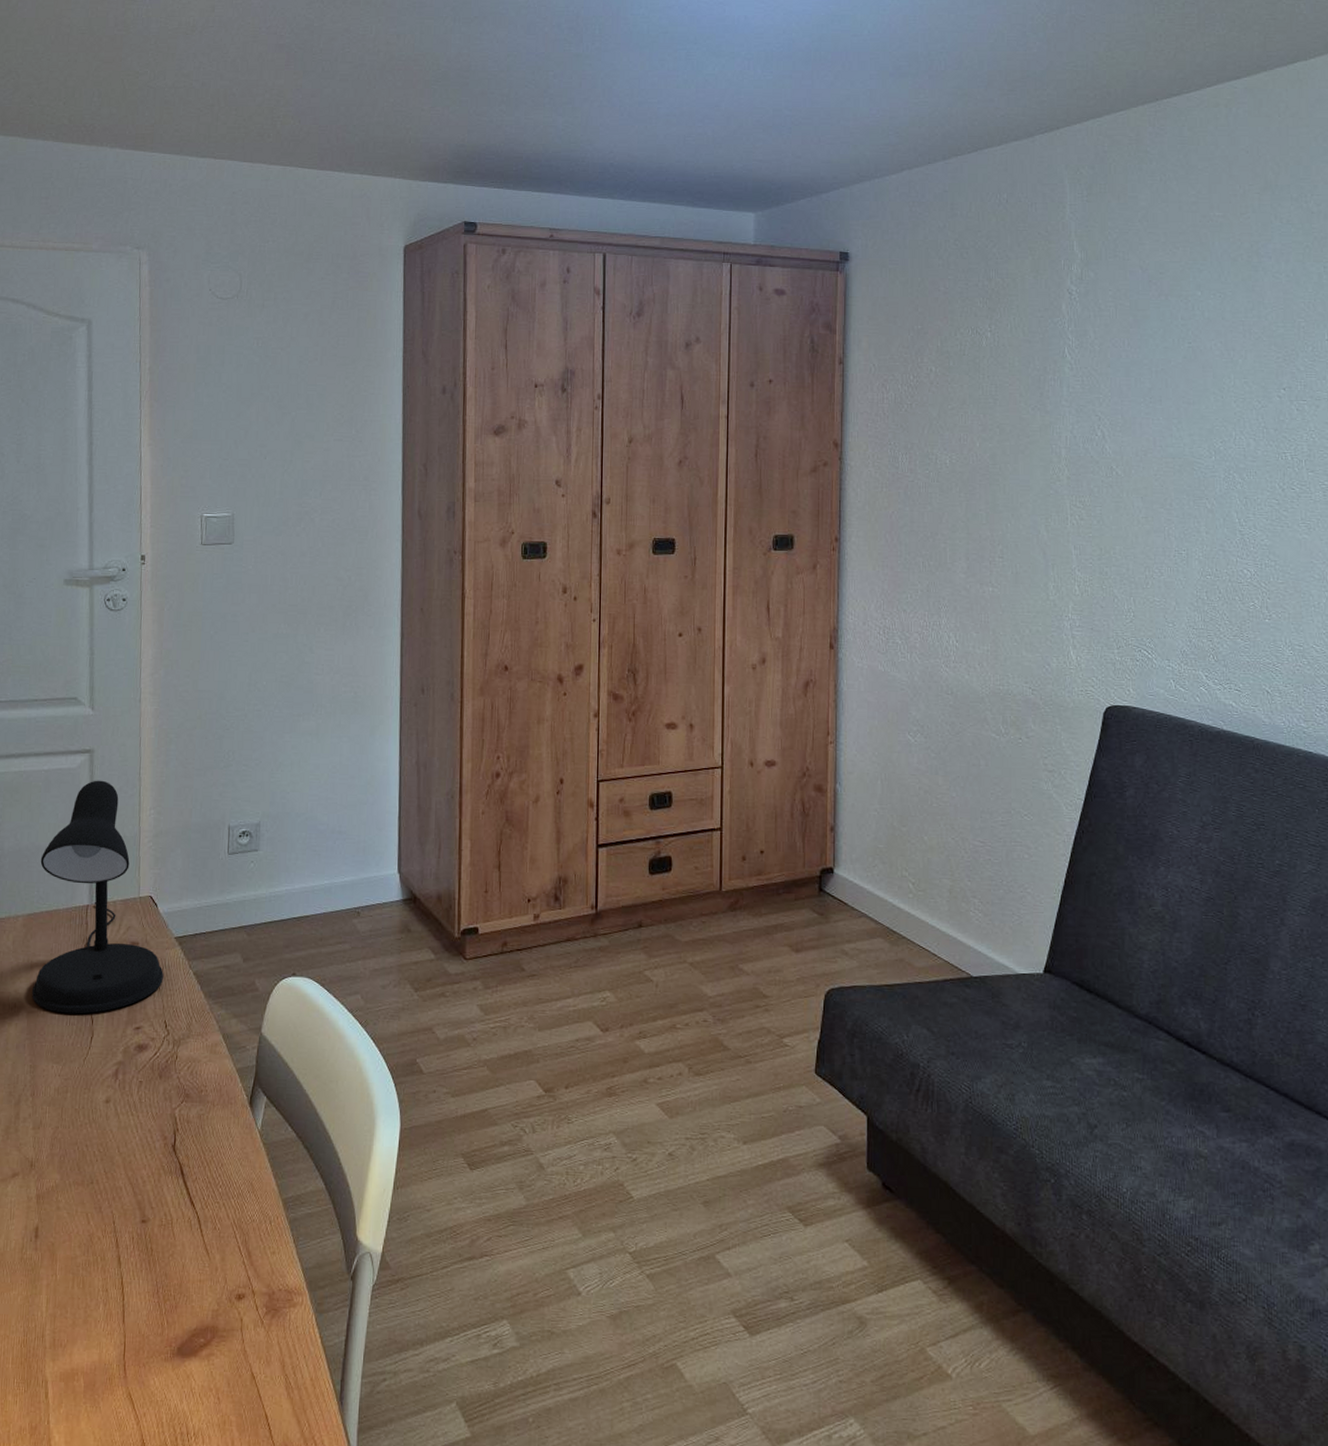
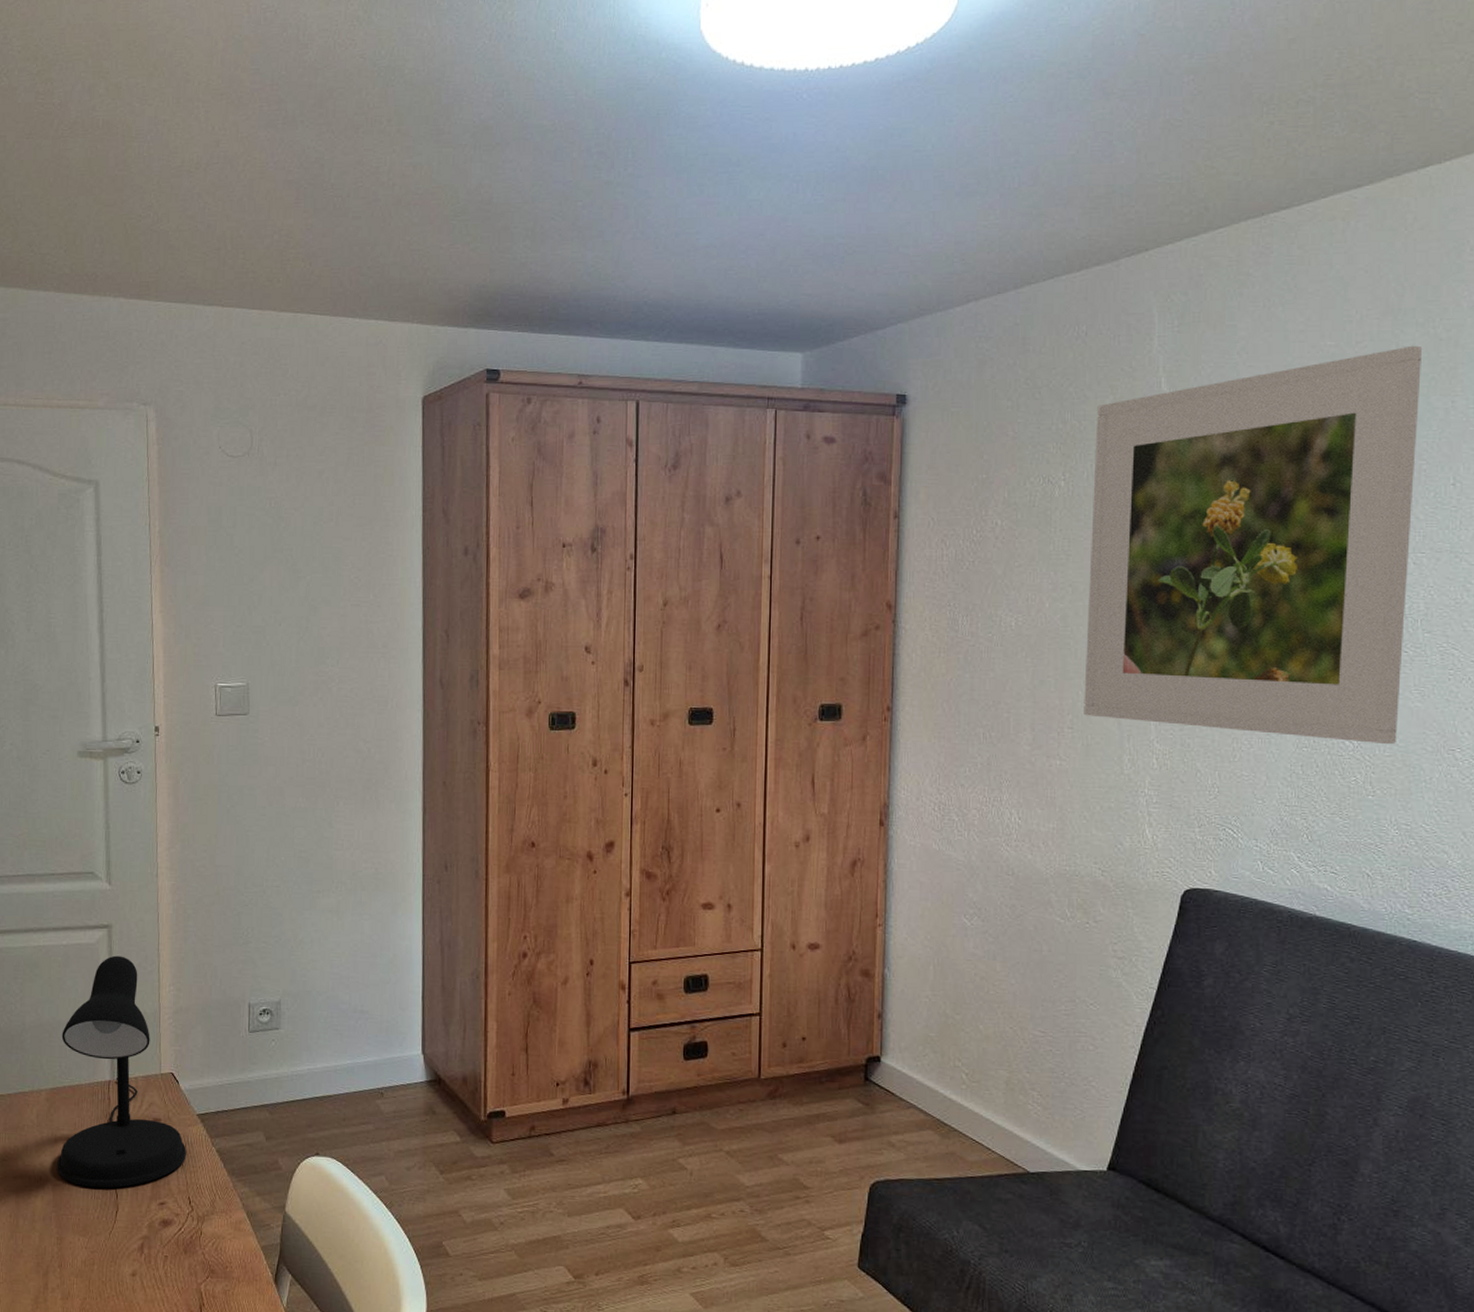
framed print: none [1012,217,1298,573] -> present [1084,345,1423,745]

